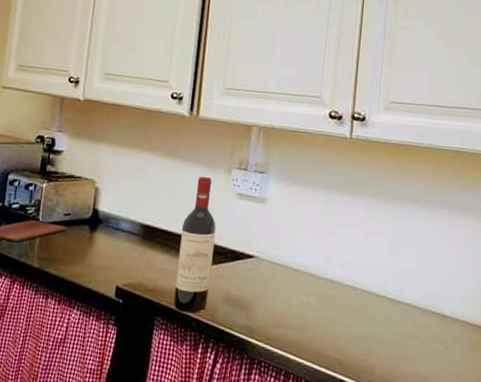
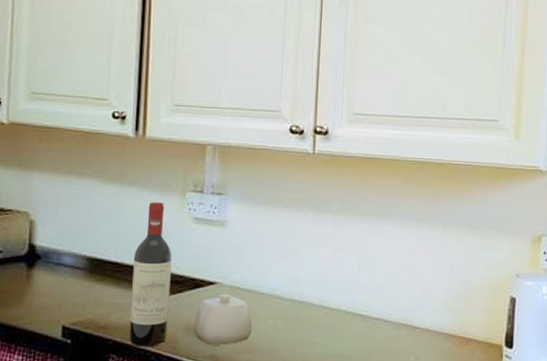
sugar bowl: none [231,267,287,318] -> present [193,294,253,345]

